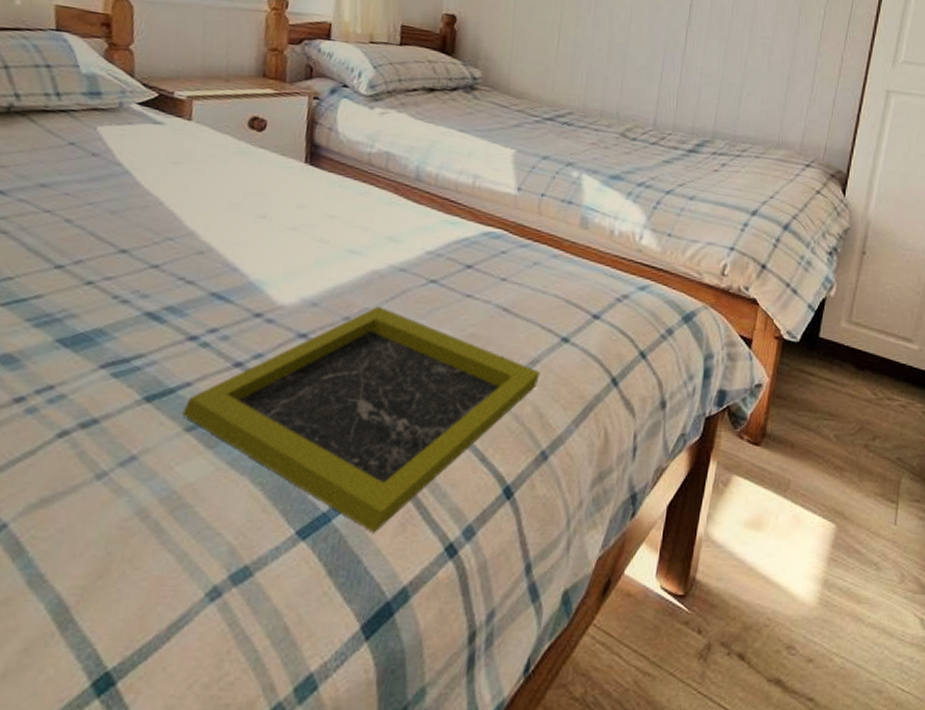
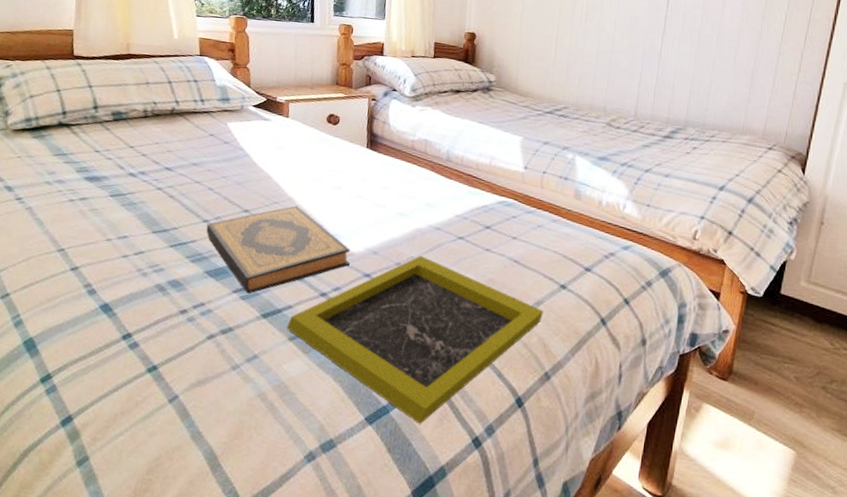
hardback book: none [59,242,279,369] -> present [206,205,350,294]

